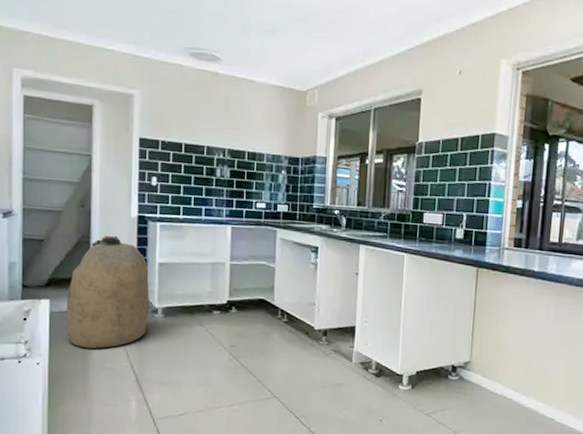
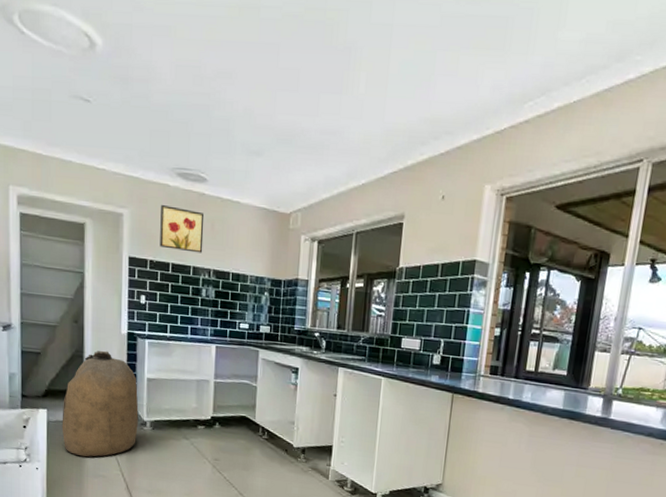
wall art: none [172,85,218,133] -> present [160,205,204,253]

